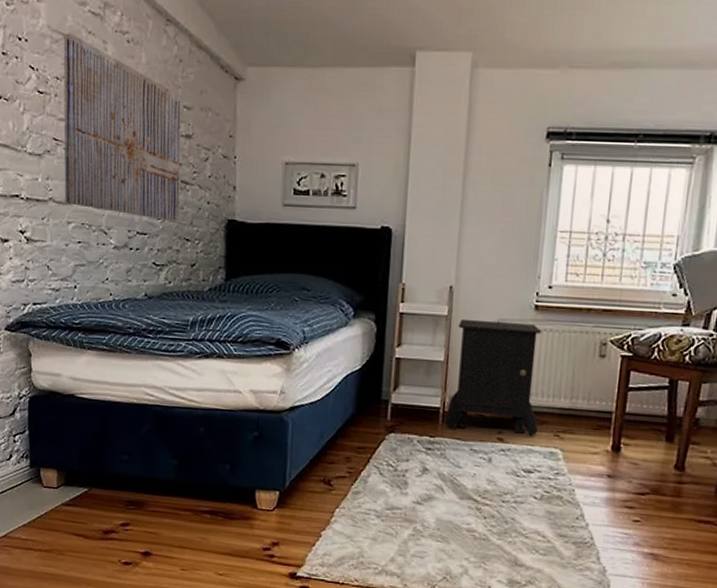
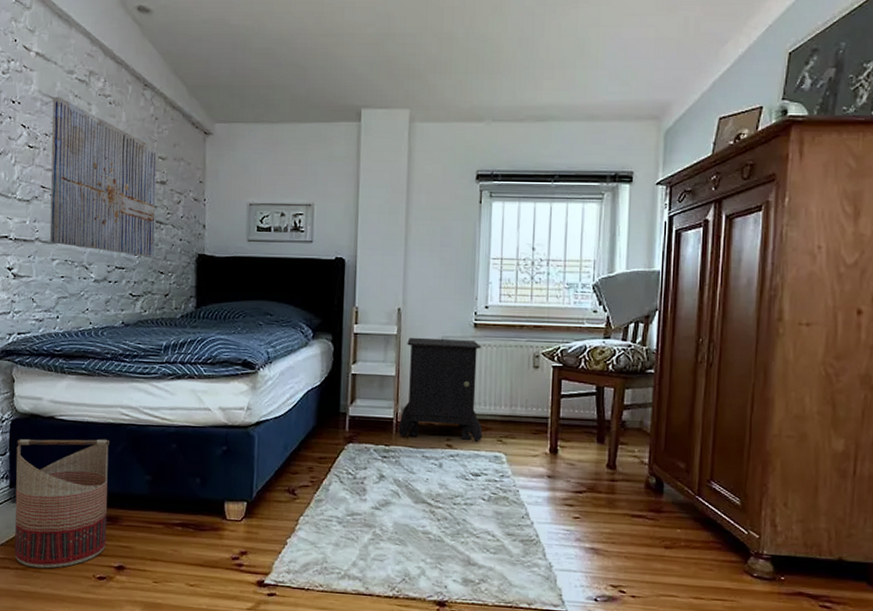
basket: none [35,417,133,552] -> present [14,439,109,569]

